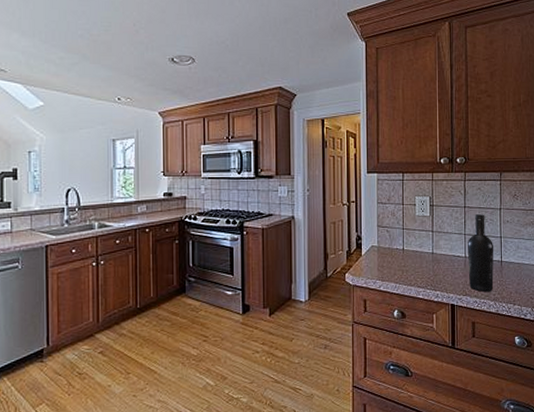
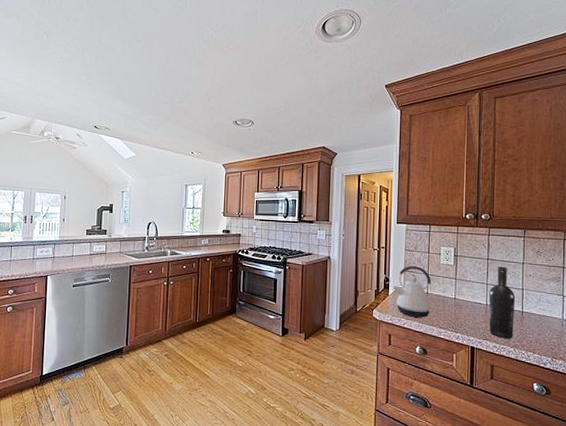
kettle: none [365,220,410,278] -> present [392,266,433,318]

